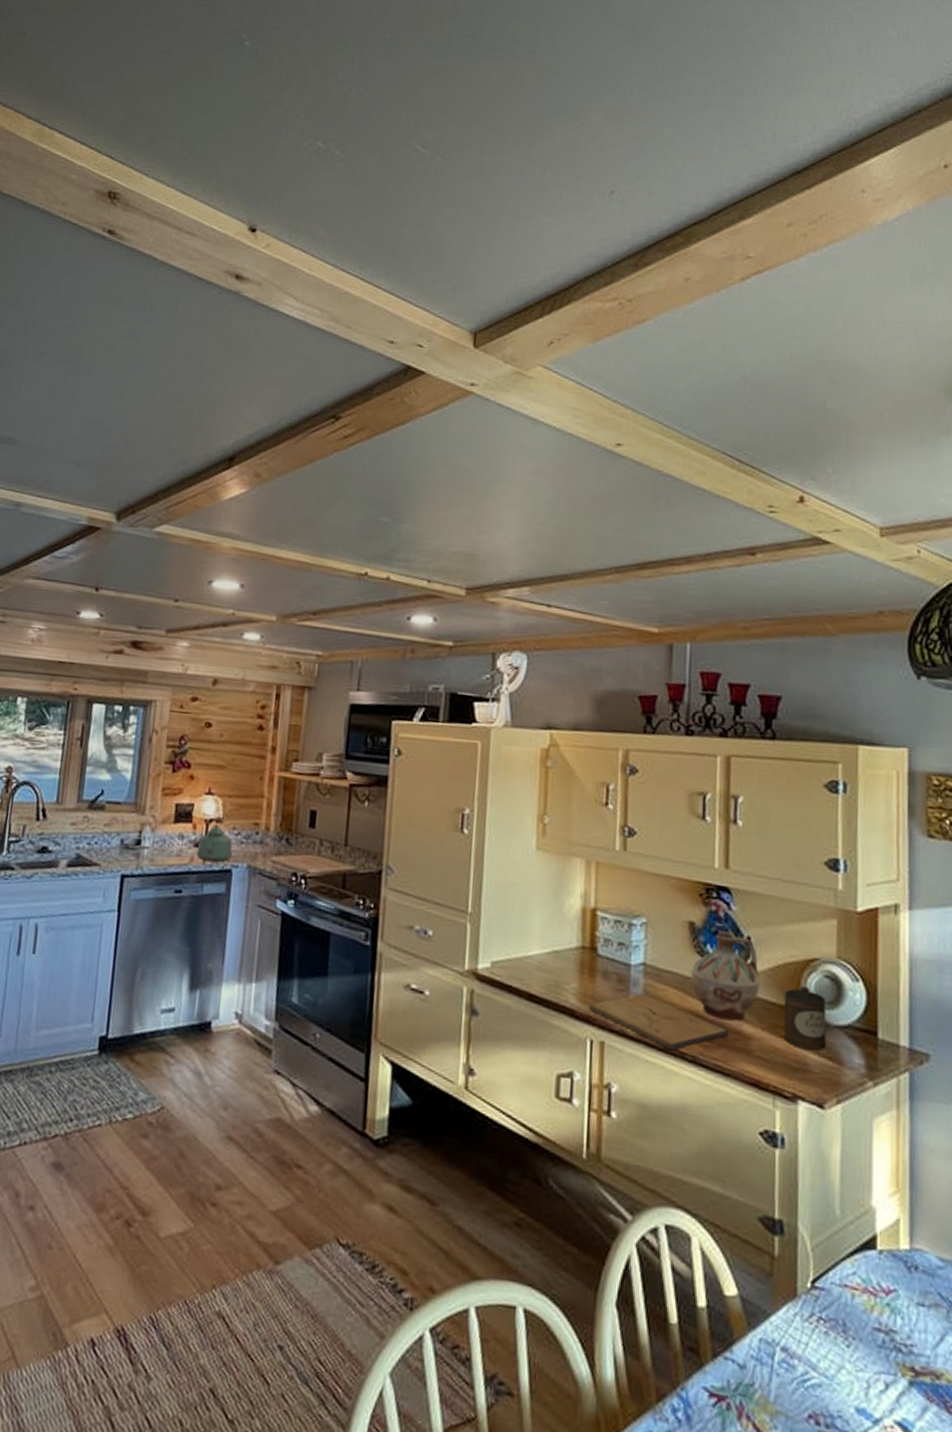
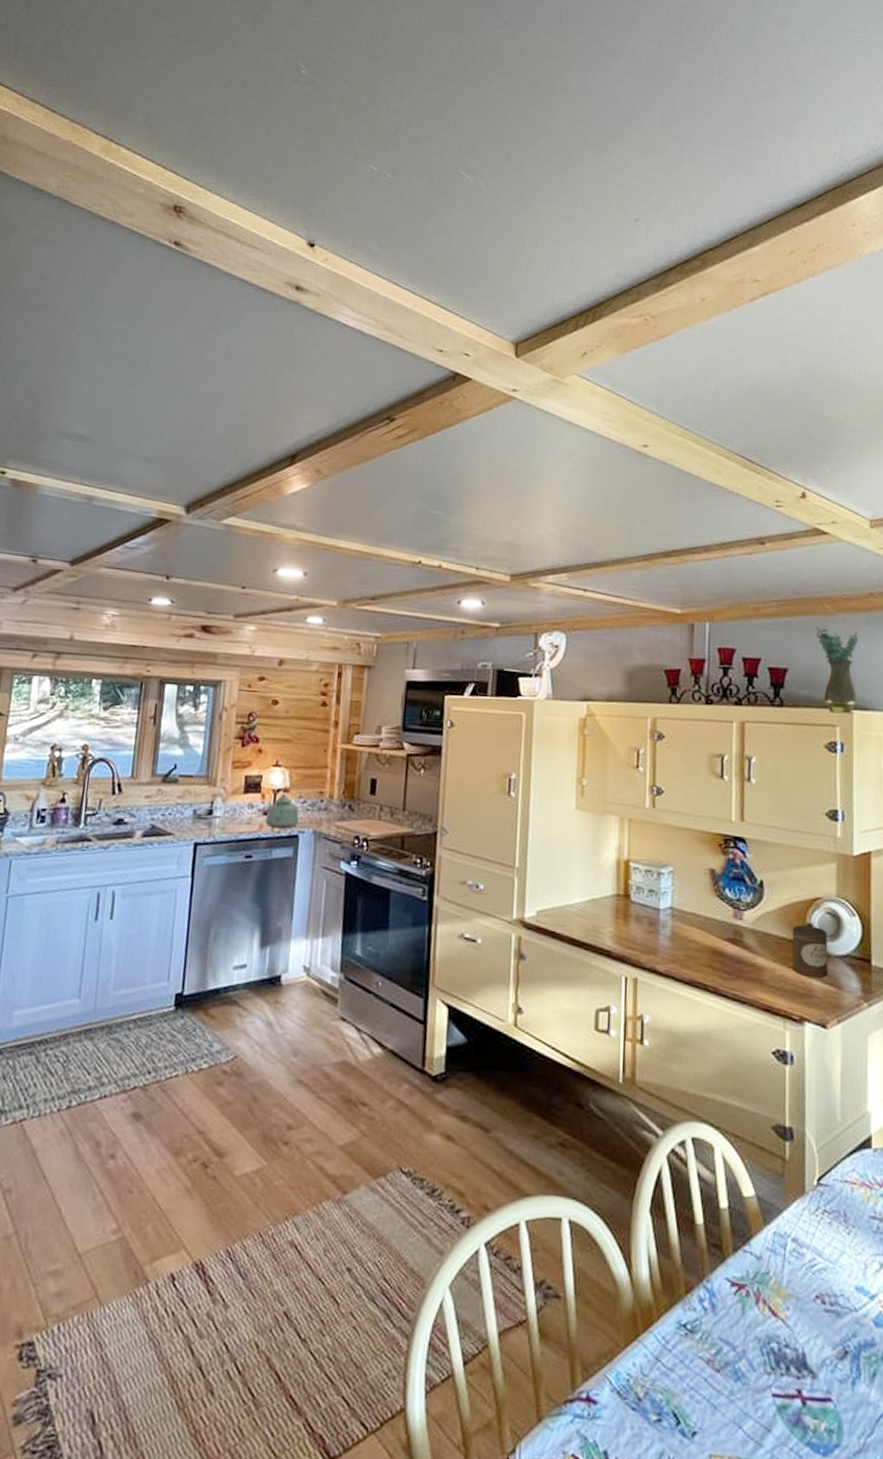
cutting board: present [588,993,729,1051] -> none [623,934,745,984]
ceramic jug: present [691,931,760,1022] -> none [712,876,771,955]
vase: none [815,649,866,750] -> present [816,627,859,715]

